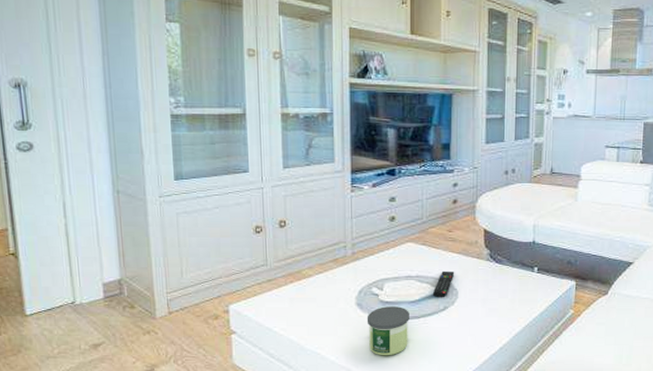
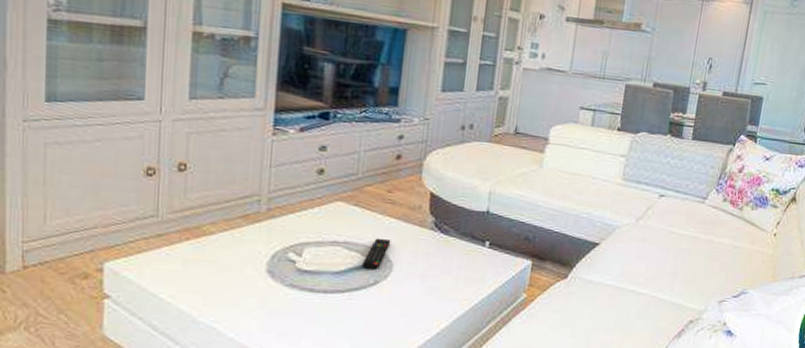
candle: present [366,306,409,356] -> none [278,276,332,336]

